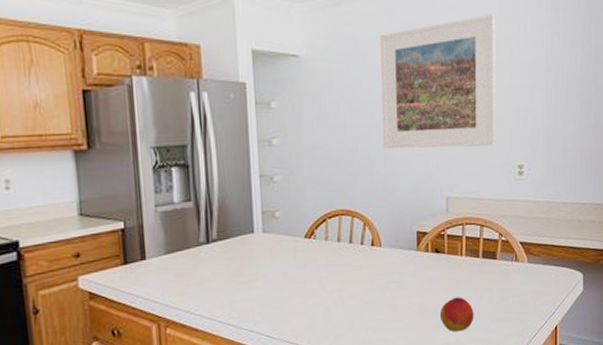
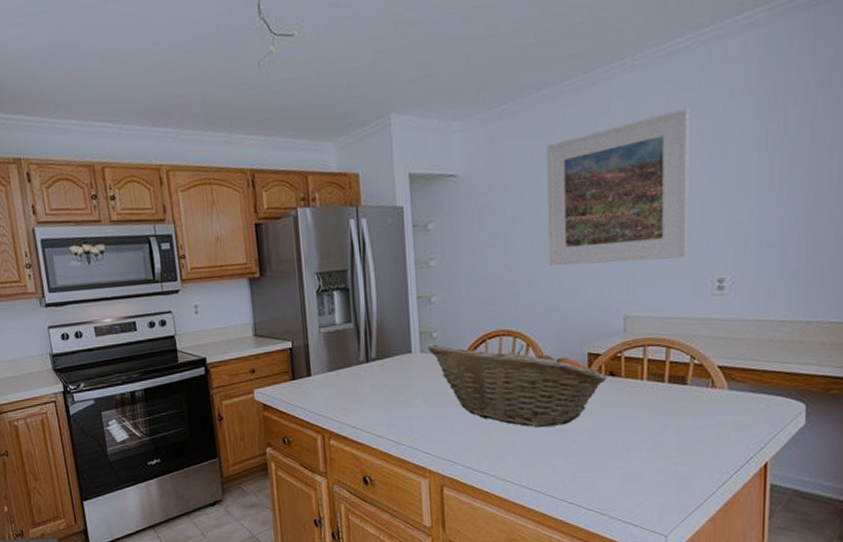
fruit basket: none [270,223,434,305] -> present [427,344,609,428]
peach: present [439,297,474,332] -> none [614,424,657,462]

